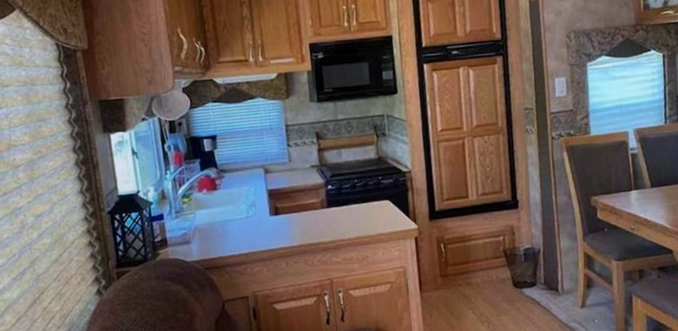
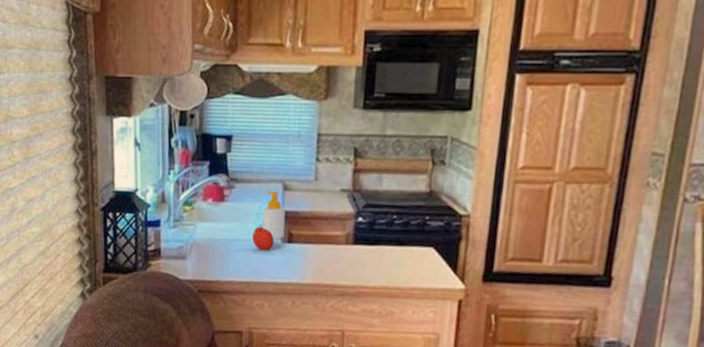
fruit: none [245,204,264,225] -> present [252,225,274,251]
soap bottle: none [250,175,272,214] -> present [262,191,286,240]

